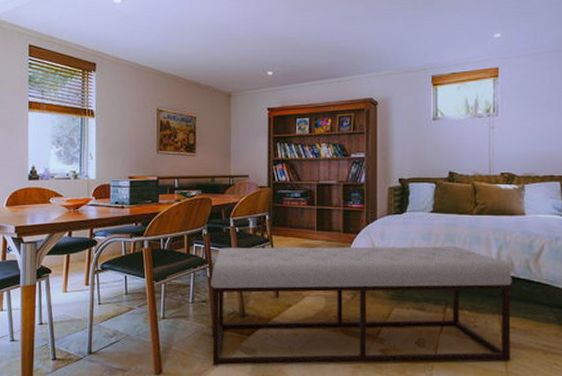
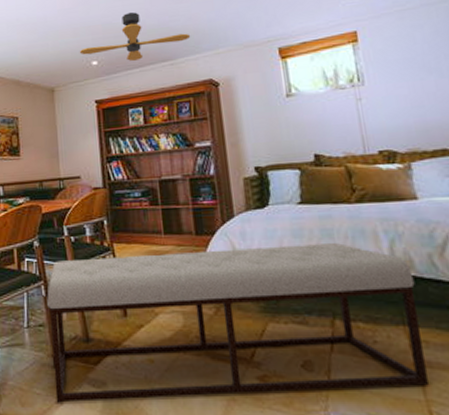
ceiling fan: none [257,29,358,76] -> present [79,12,191,62]

